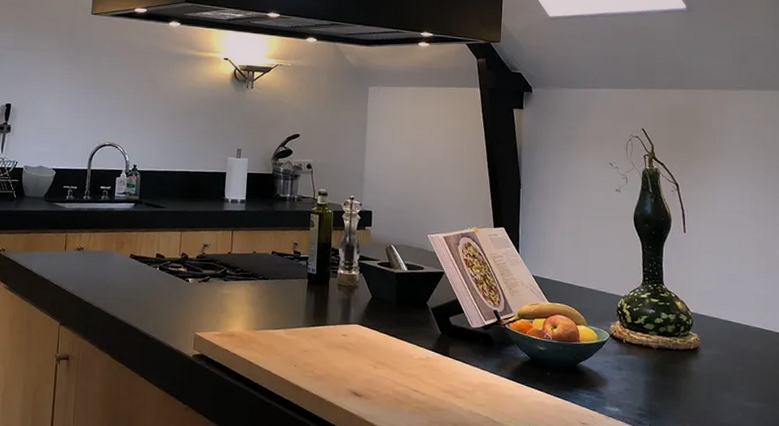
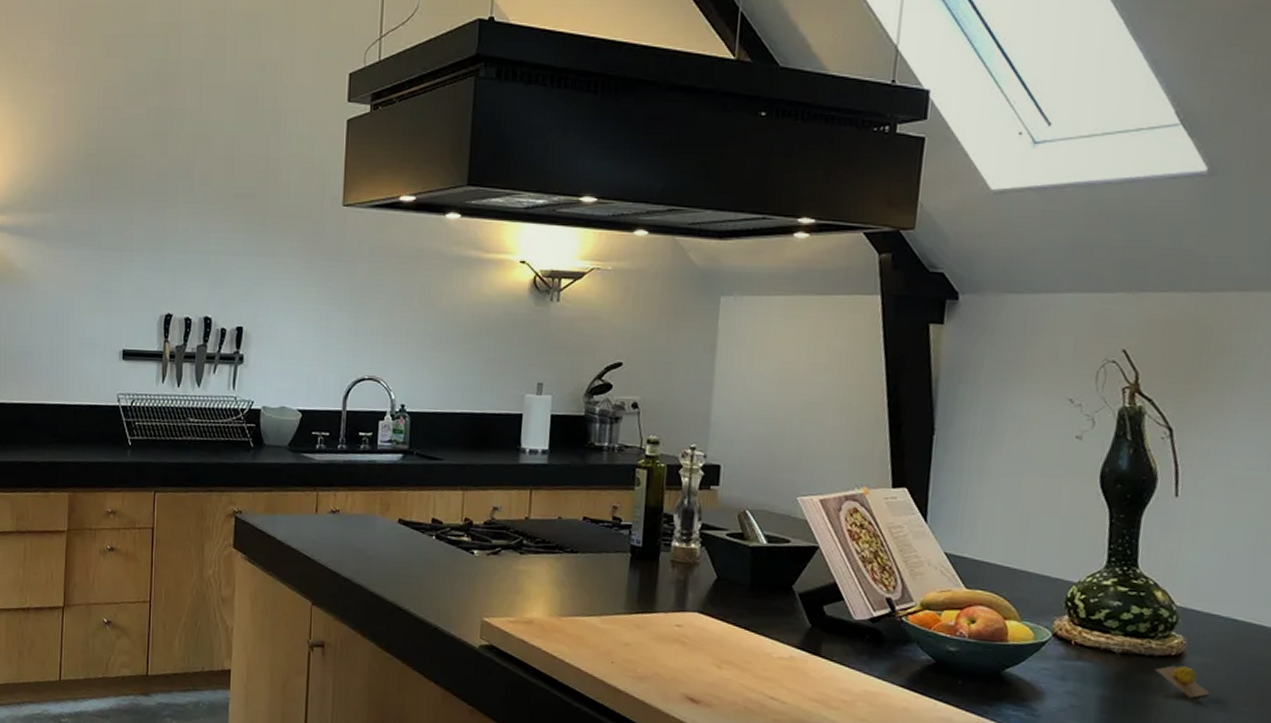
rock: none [681,356,719,381] -> present [1155,665,1211,698]

